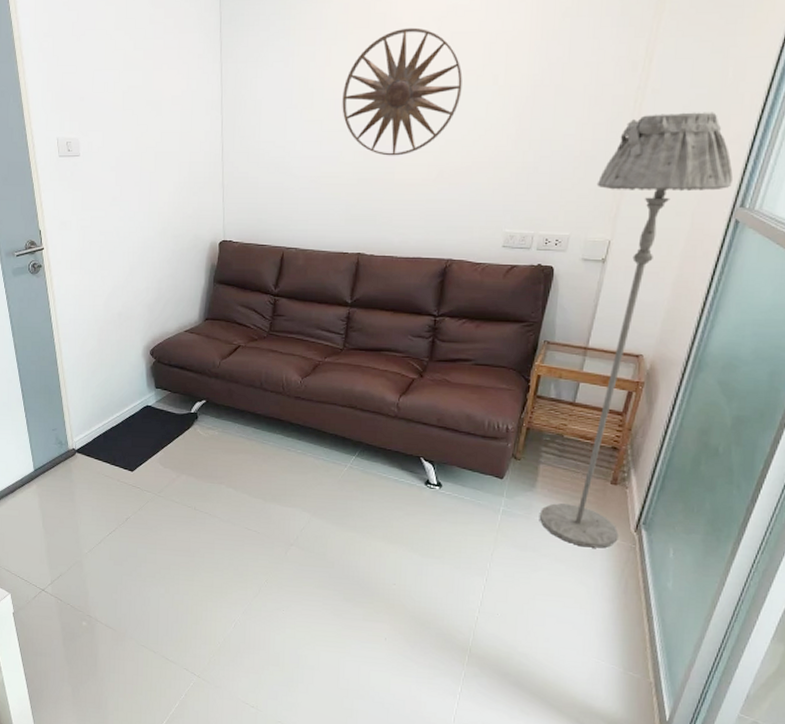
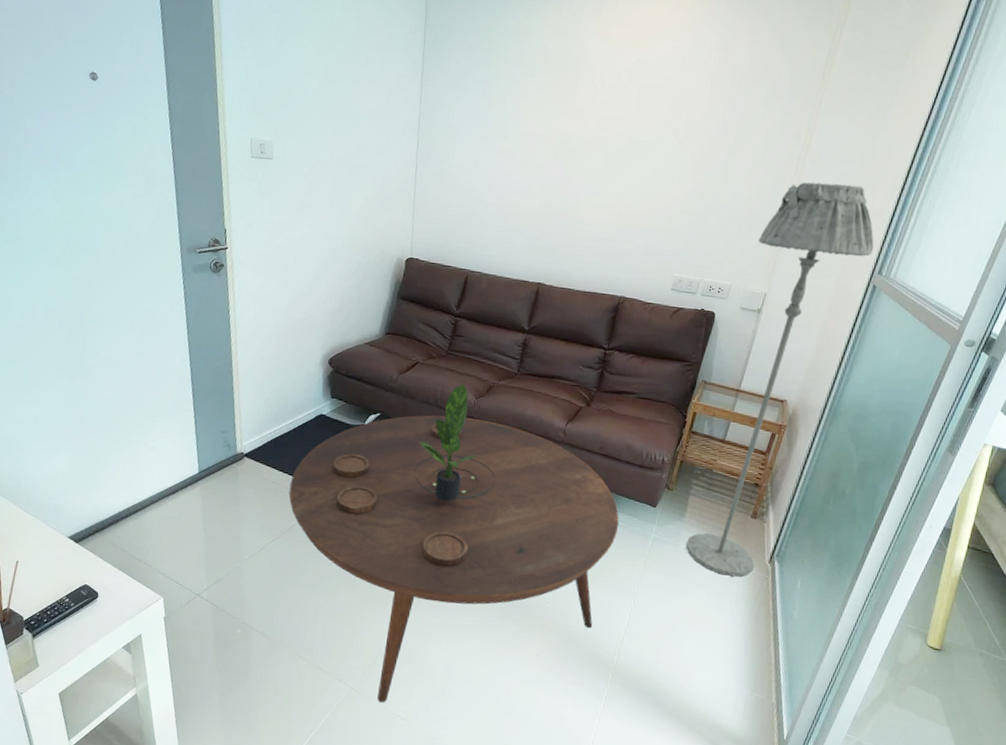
coffee table: none [122,398,464,691] -> present [289,415,620,703]
potted plant: none [248,363,308,485] -> present [420,383,477,501]
wall art: present [342,27,463,156] -> none [533,74,647,195]

